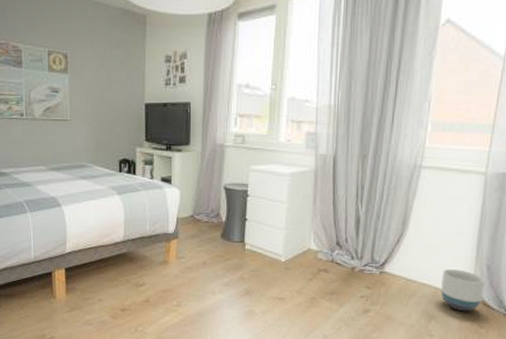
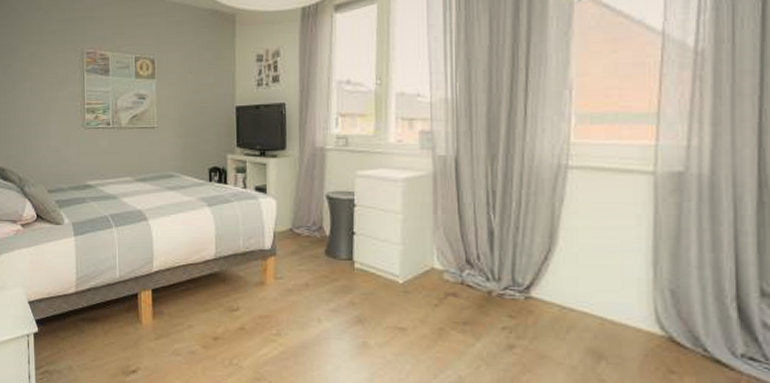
planter: present [441,269,486,312] -> none [609,295,670,351]

